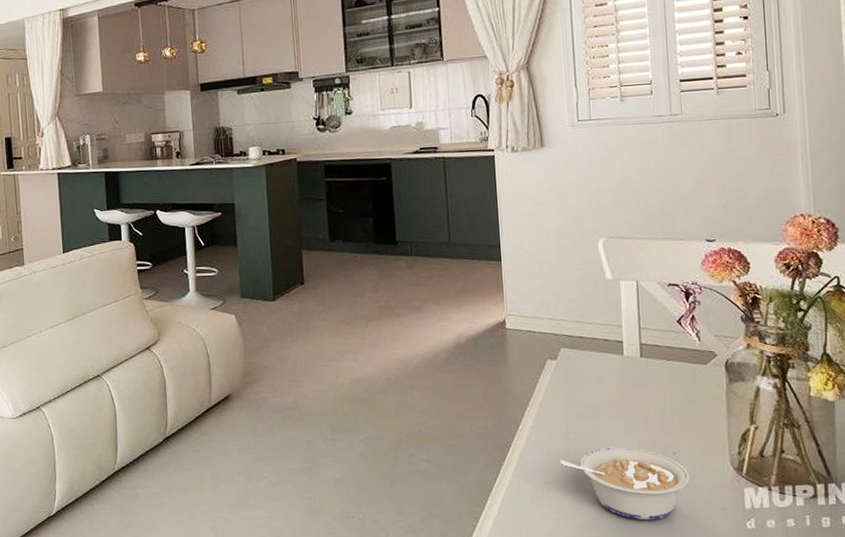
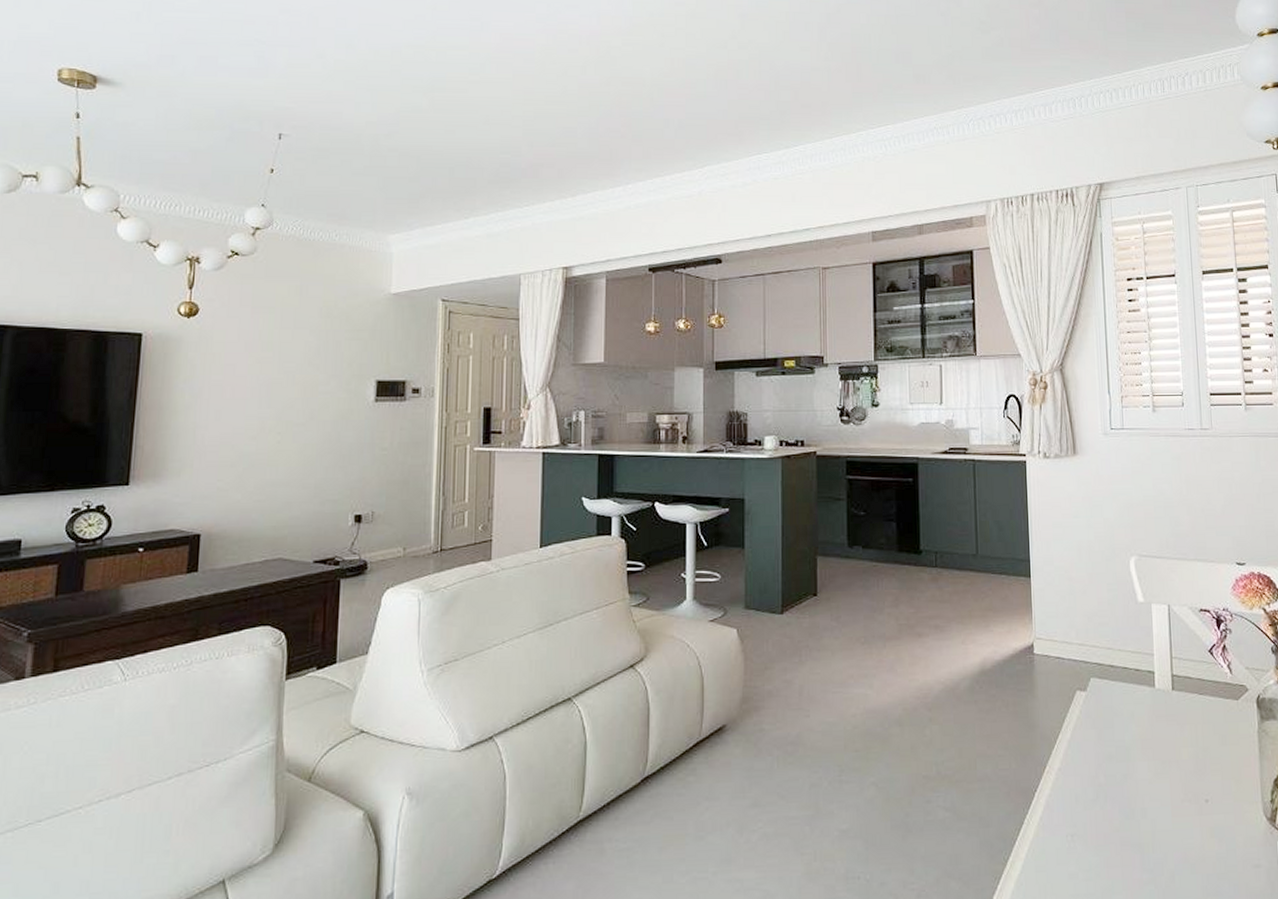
legume: present [561,447,691,521] -> none [1089,793,1223,880]

